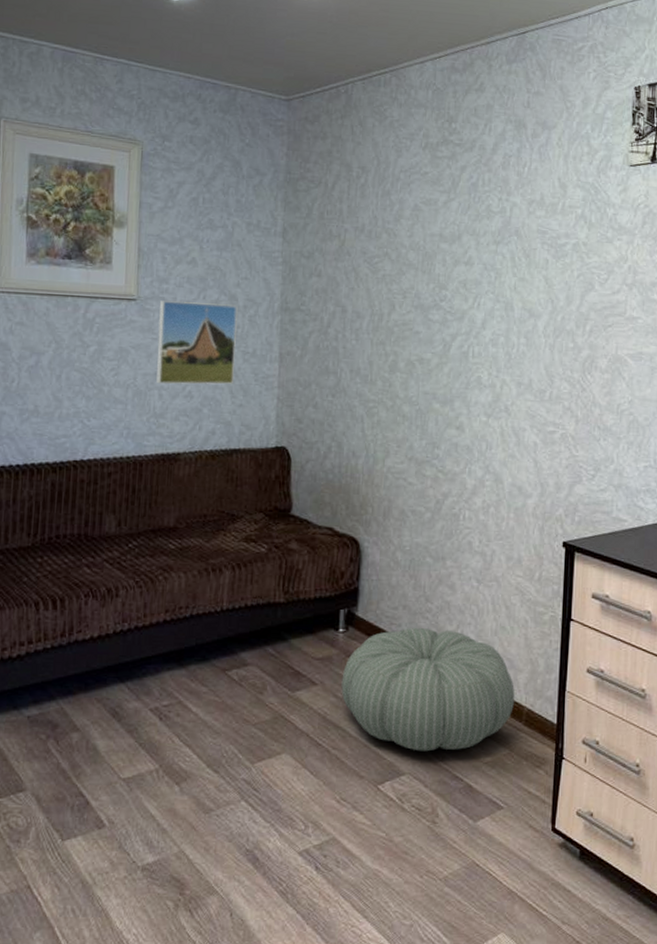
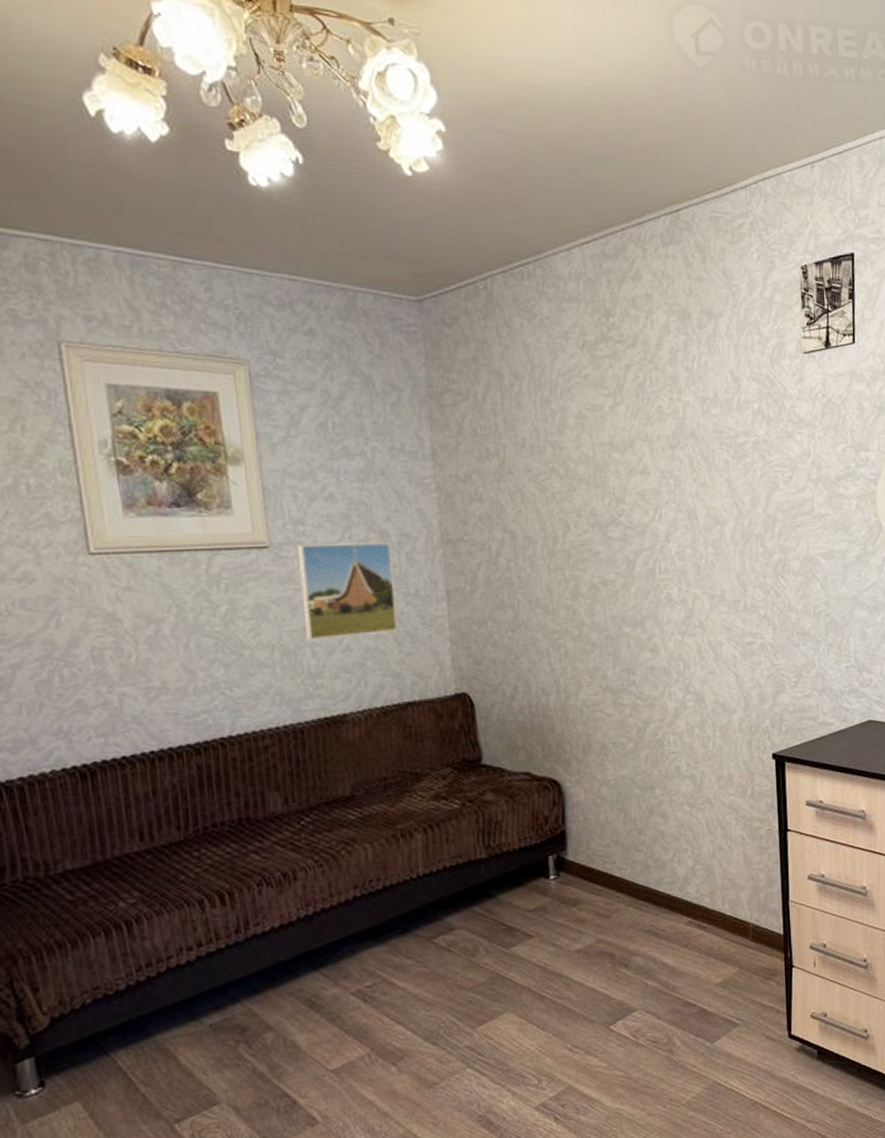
pouf: present [341,627,515,752] -> none [558,859,740,986]

